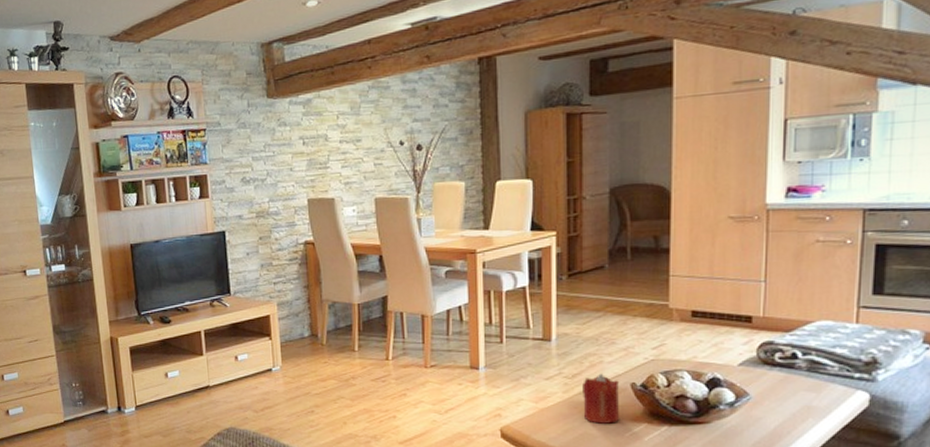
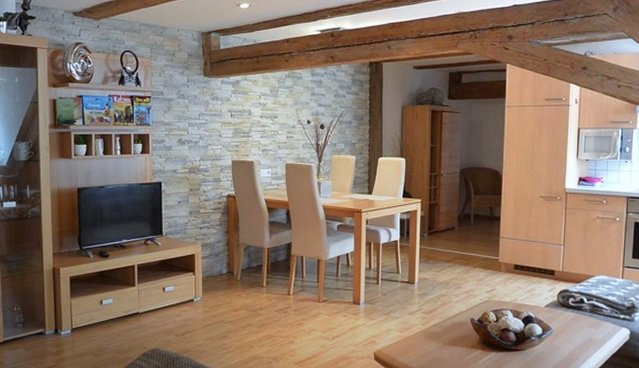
candle: present [583,373,620,424] -> none [436,310,463,350]

